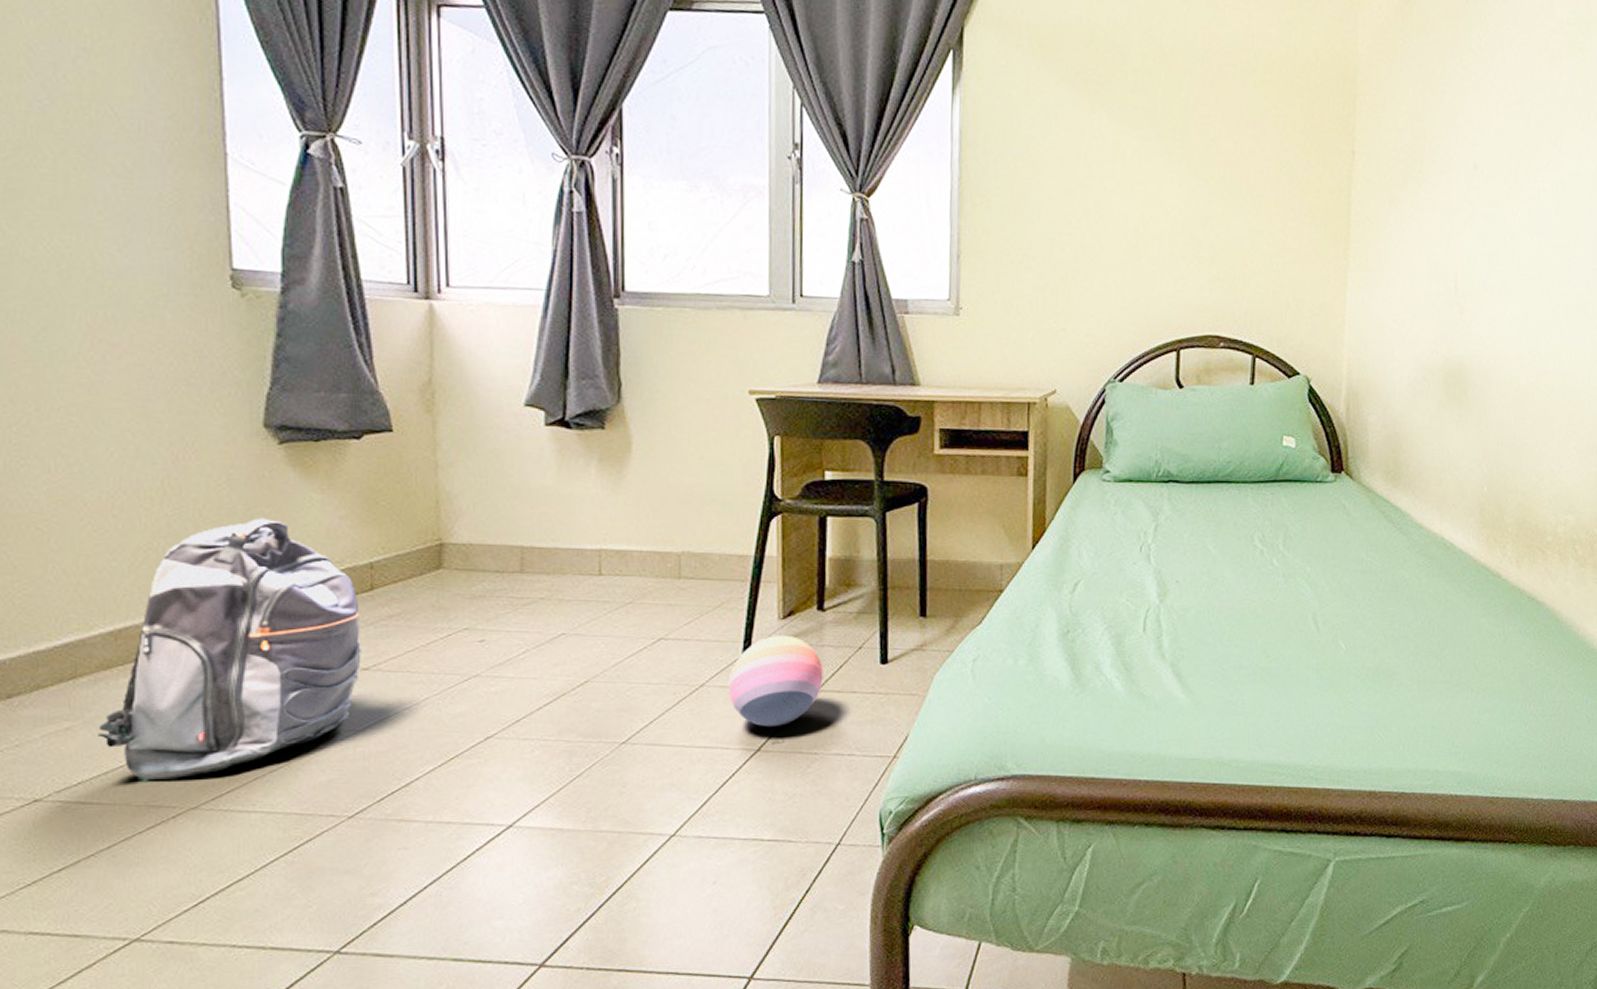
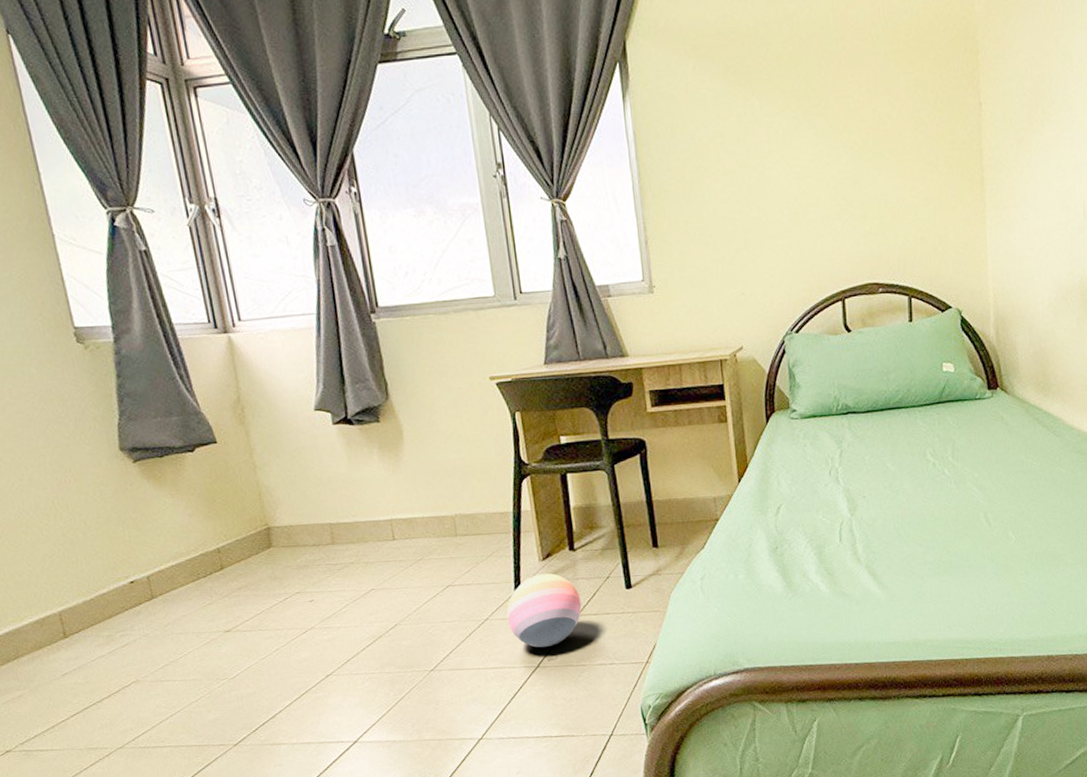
backpack: present [98,518,361,781] -> none [42,522,224,731]

